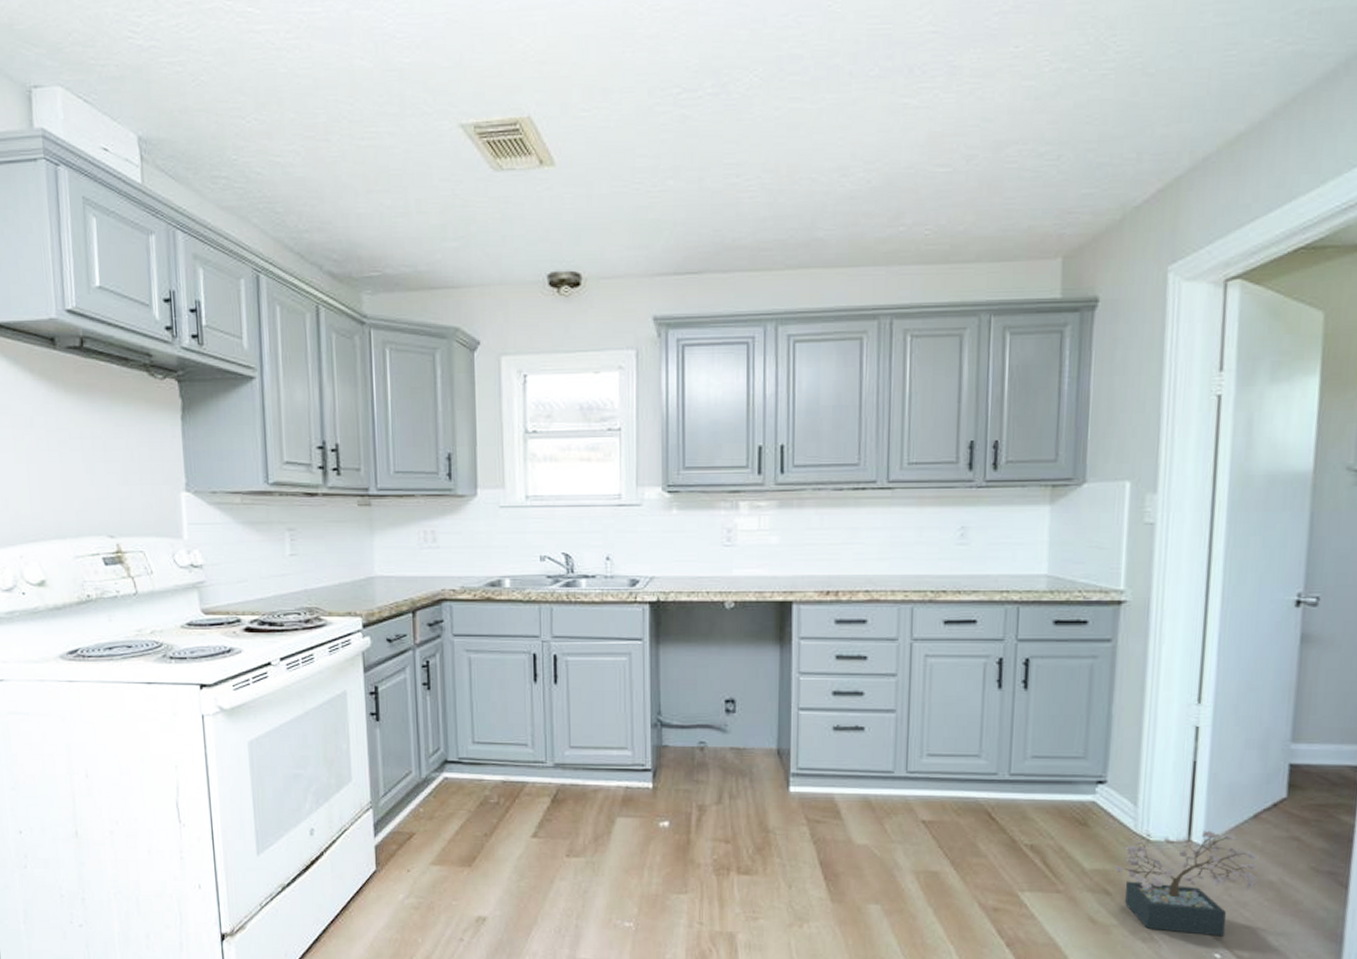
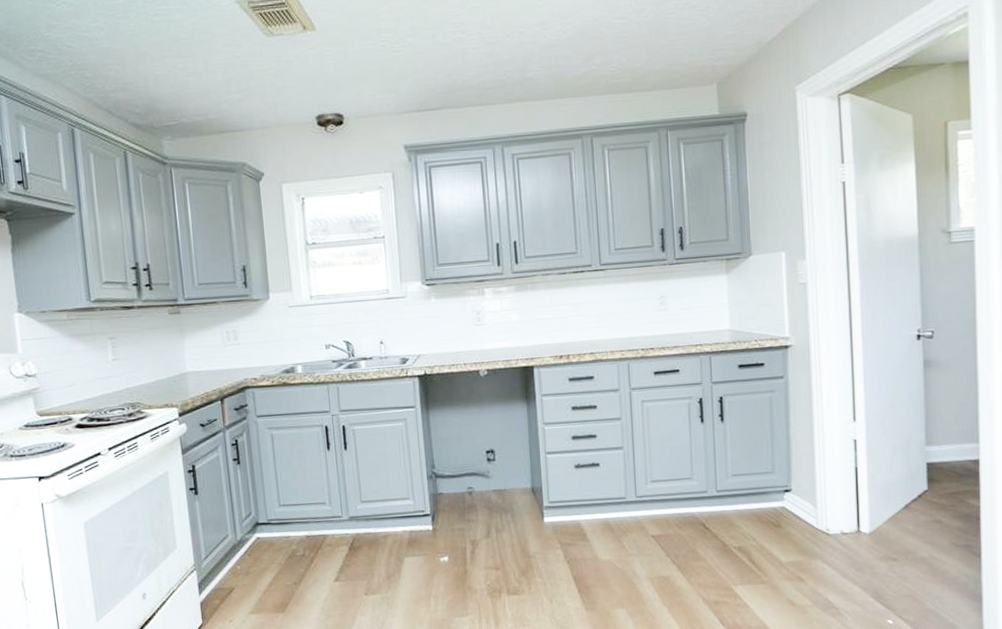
decorative plant: present [1114,830,1258,937] -> none [804,521,913,606]

